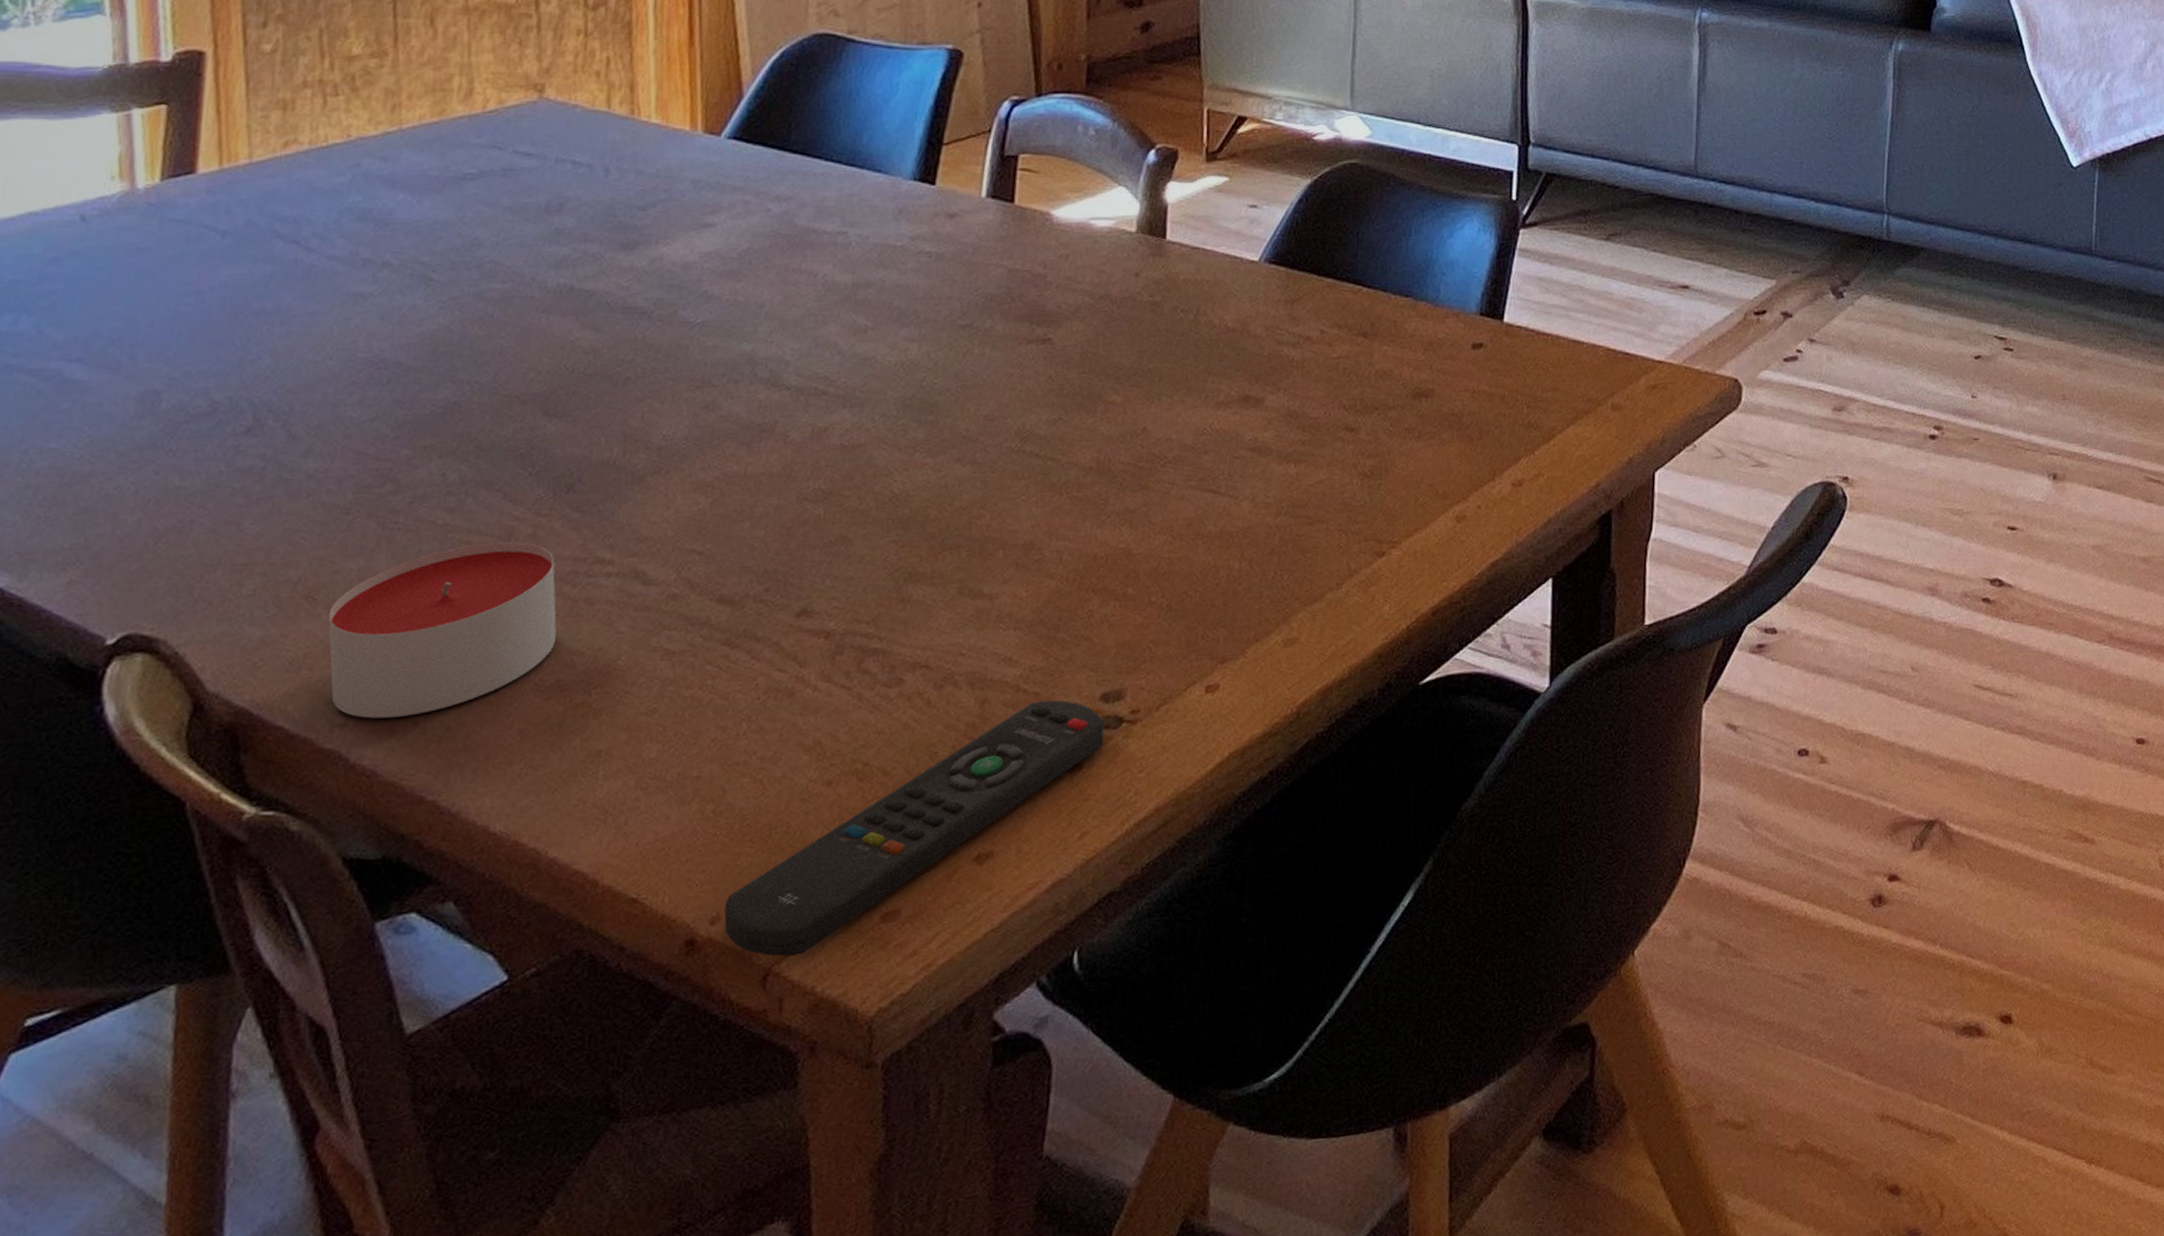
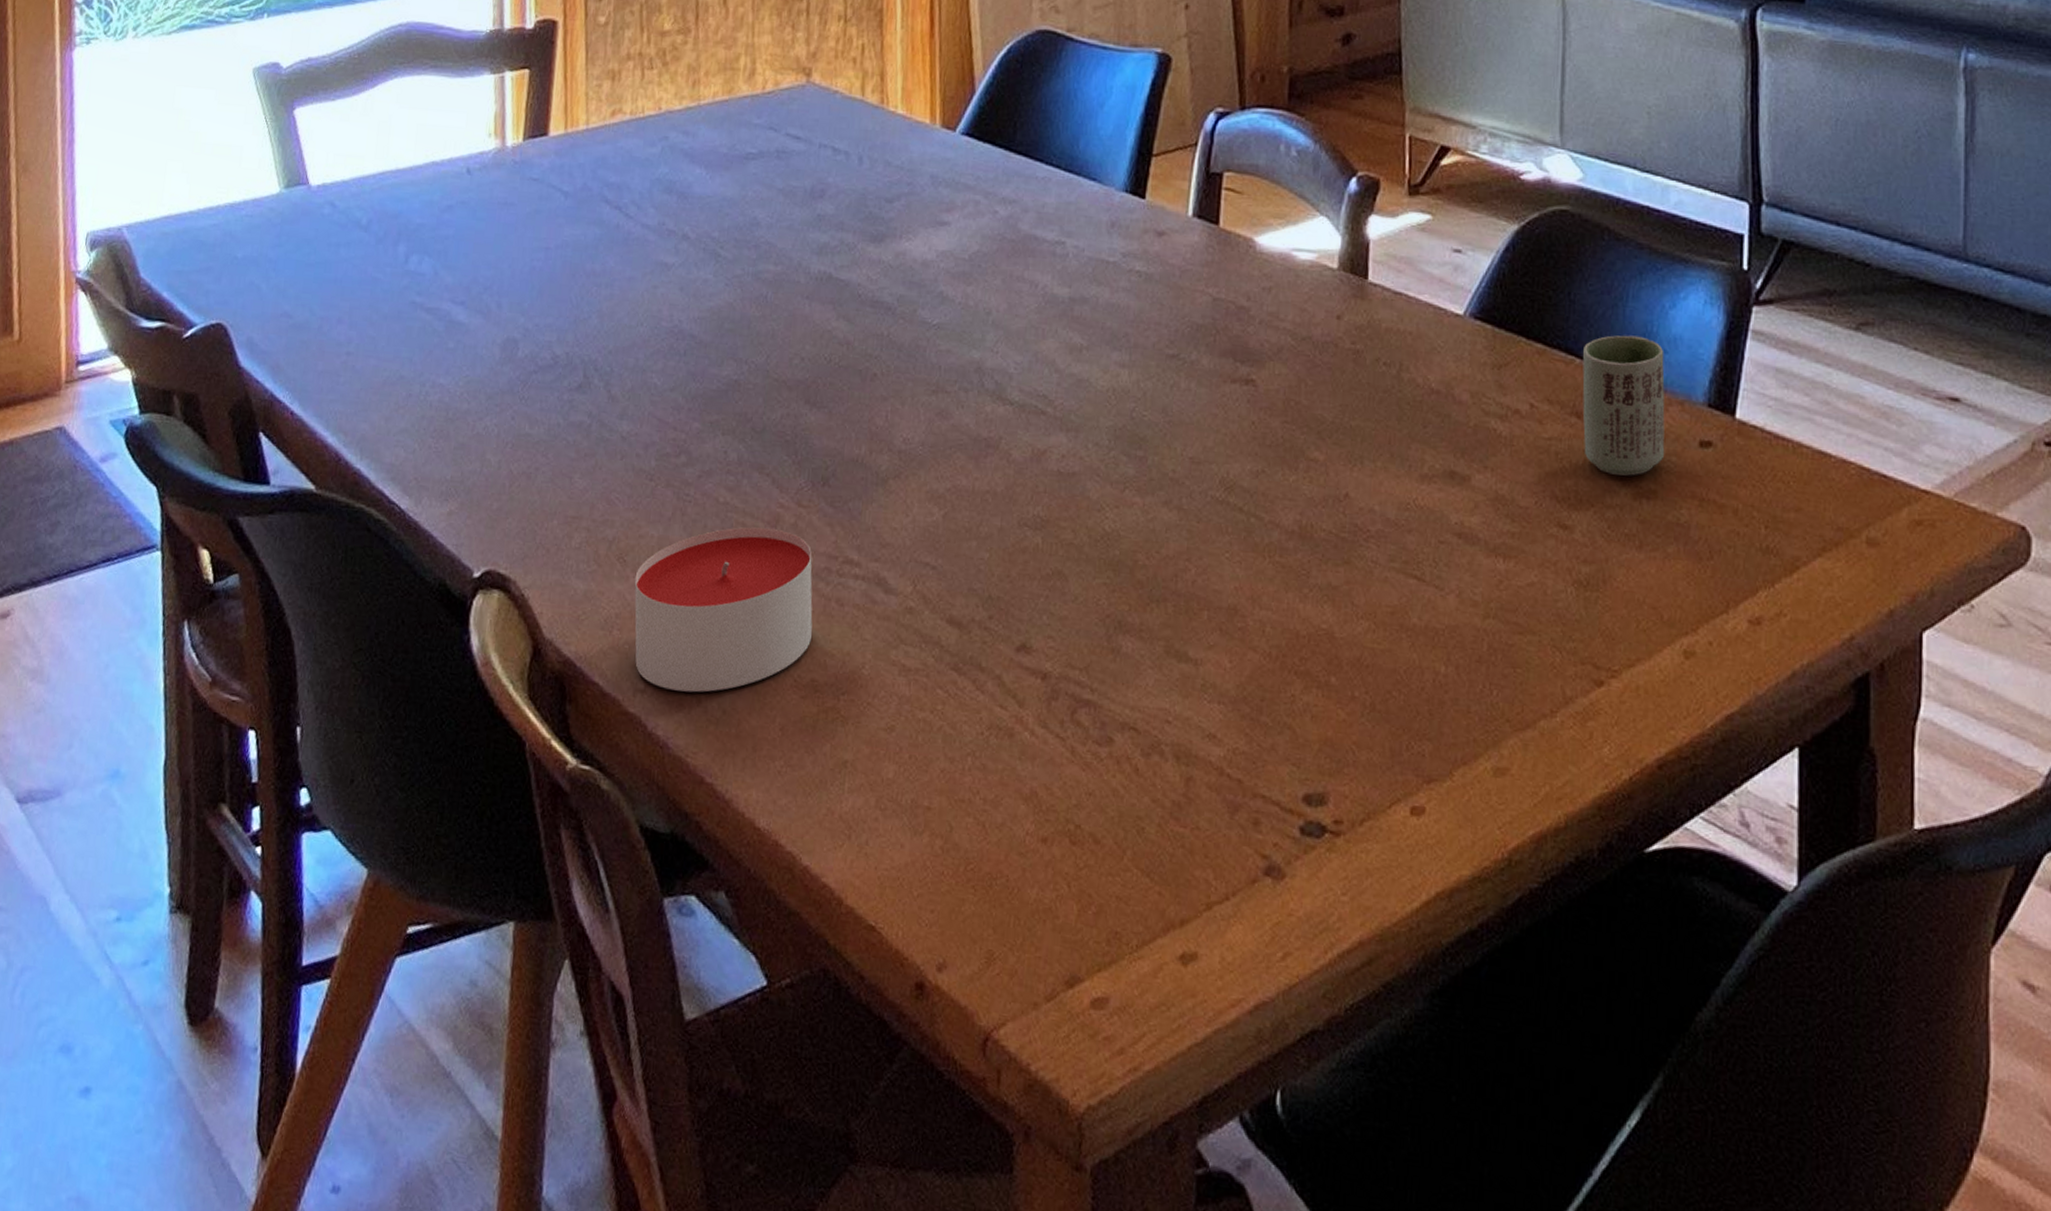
remote control: present [724,700,1104,957] -> none [949,790,1307,1025]
cup: none [1368,263,1443,381] -> present [1582,335,1665,476]

